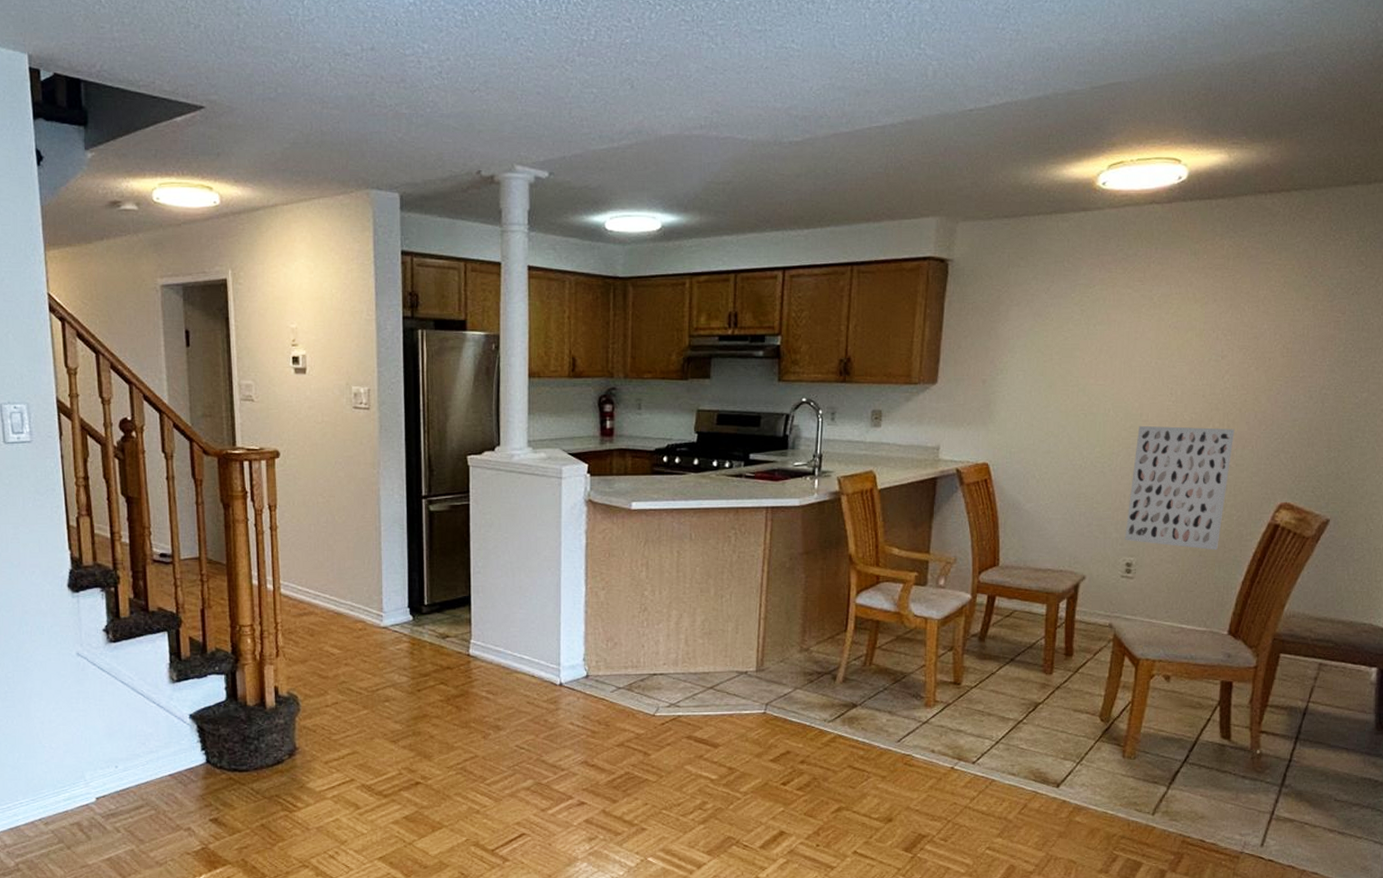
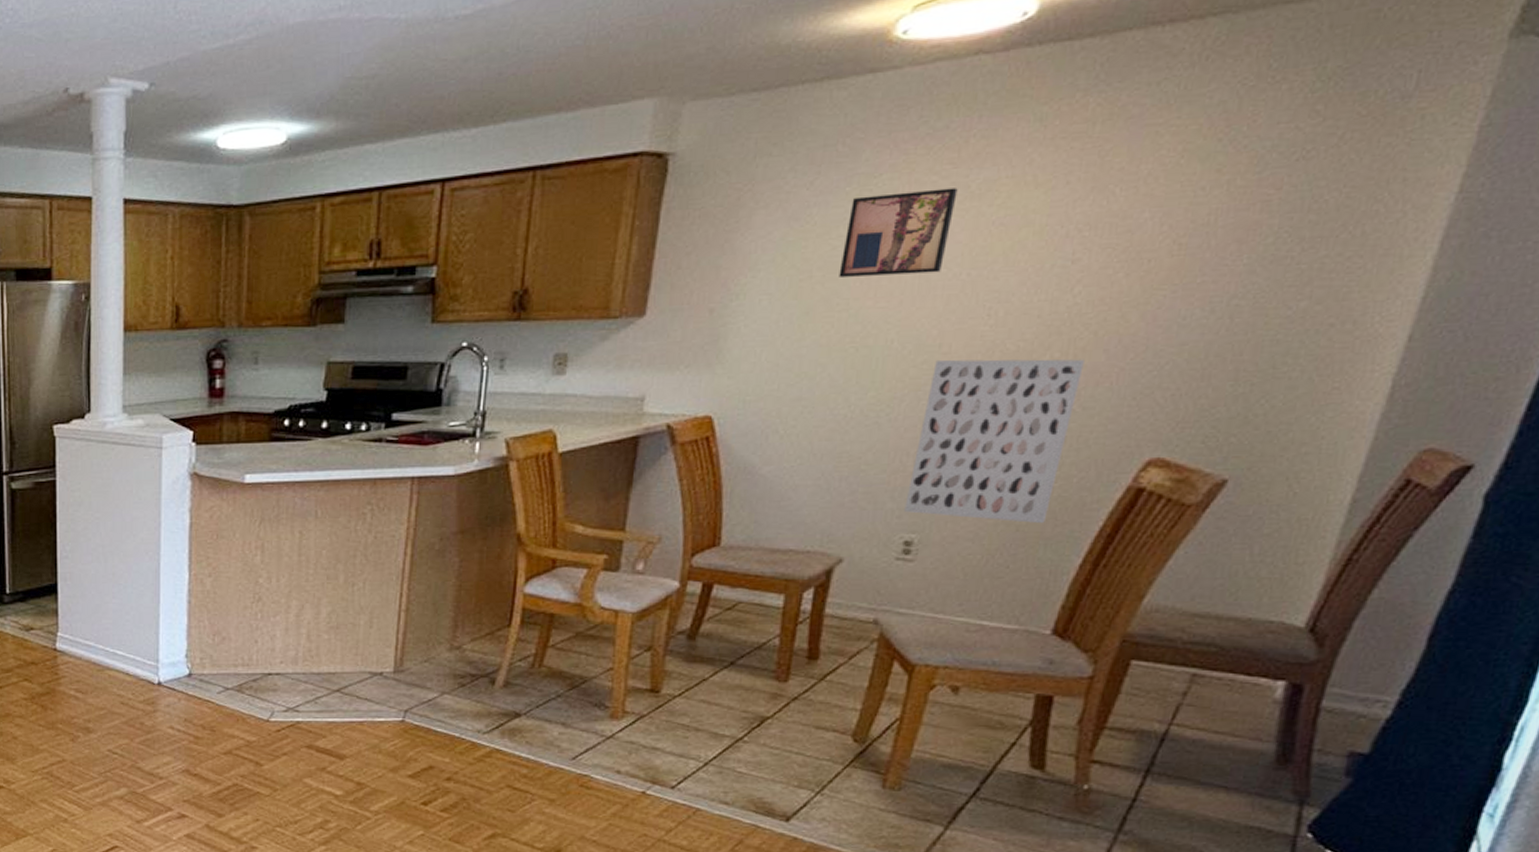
wall art: none [1070,299,1145,361] -> present [839,188,958,277]

